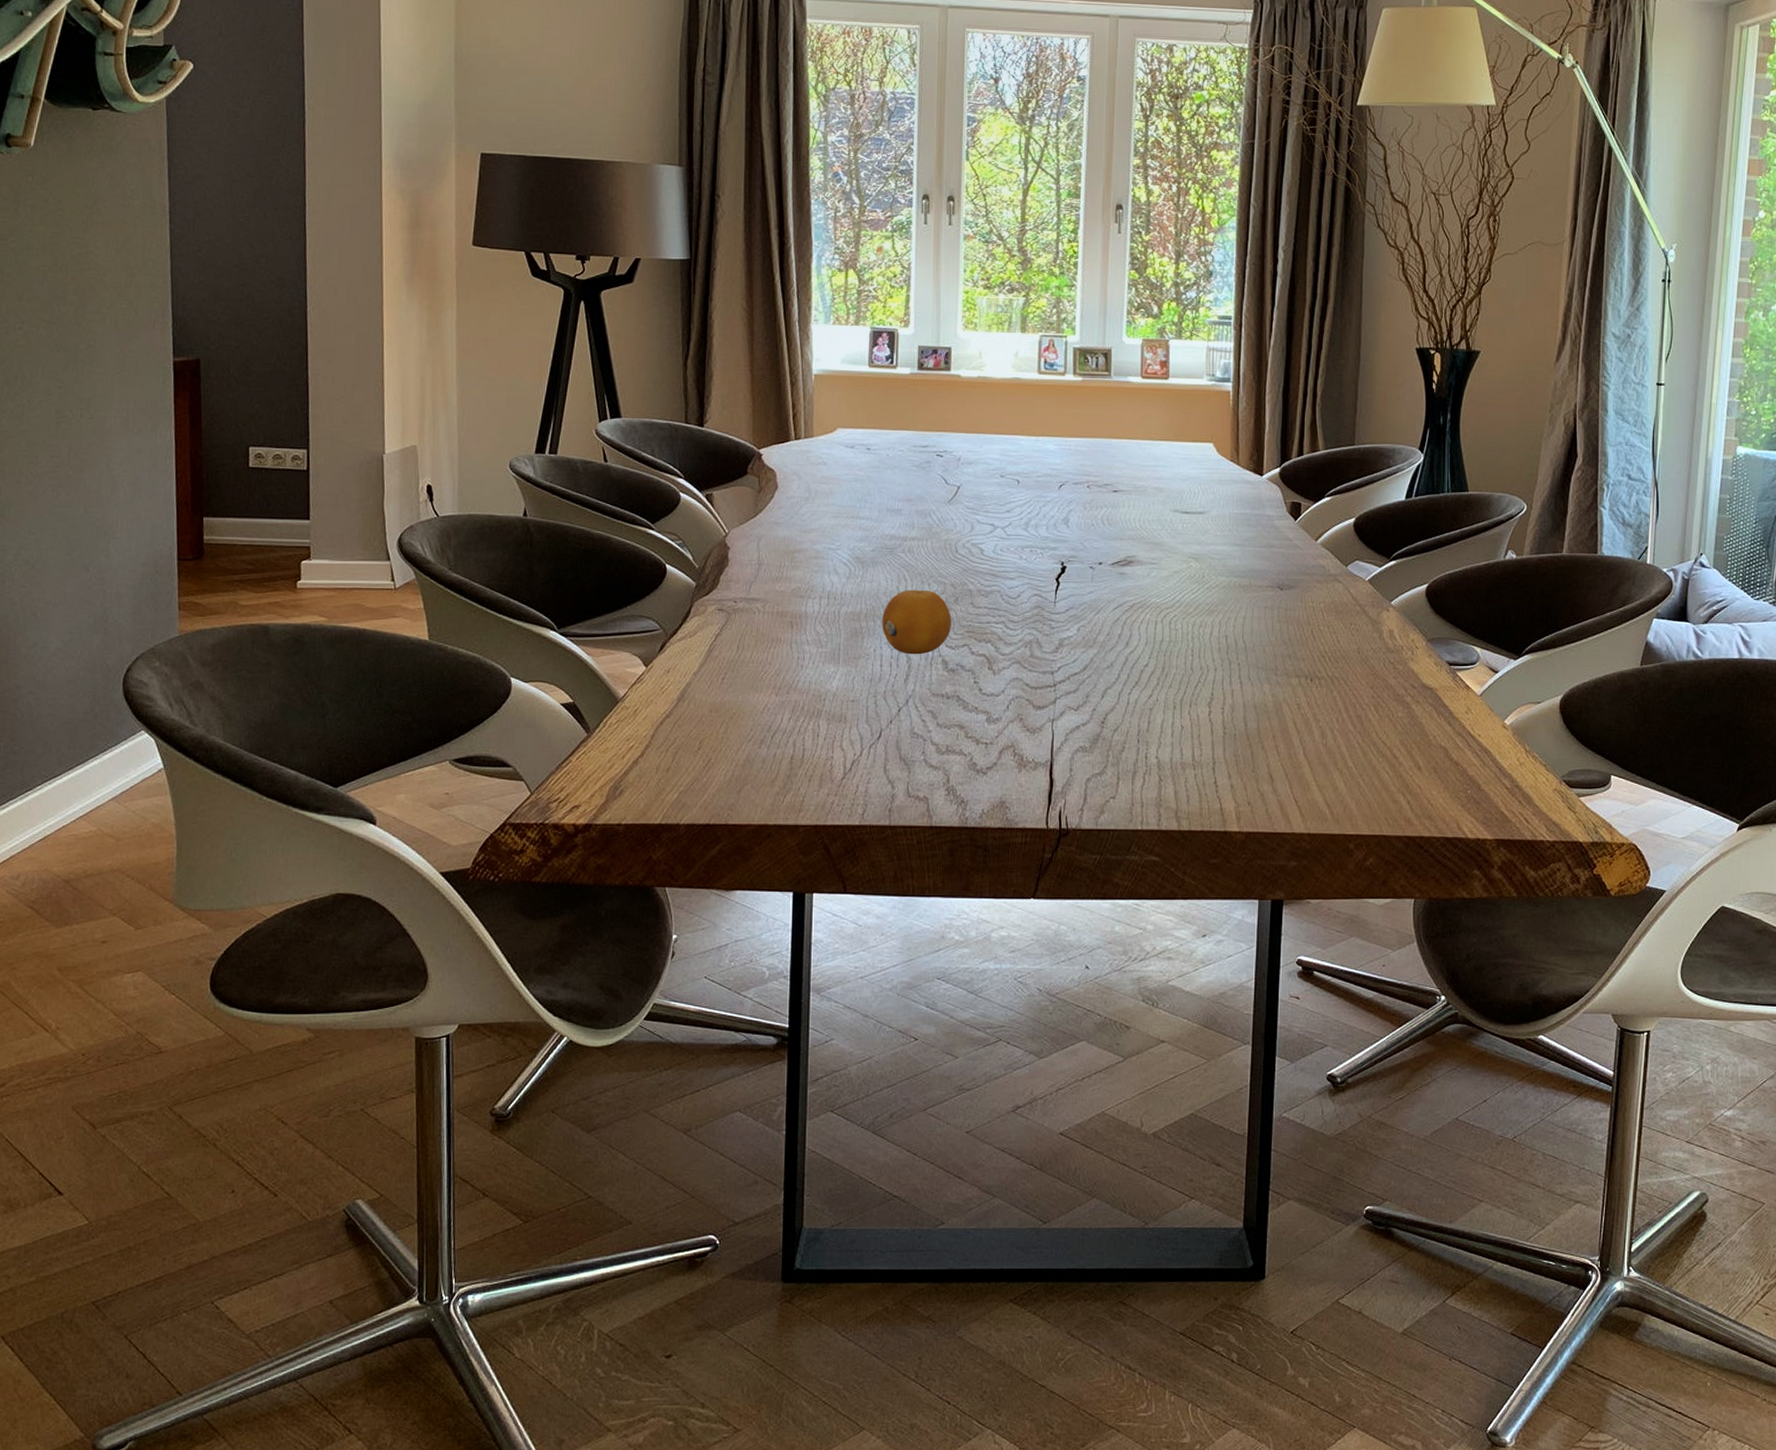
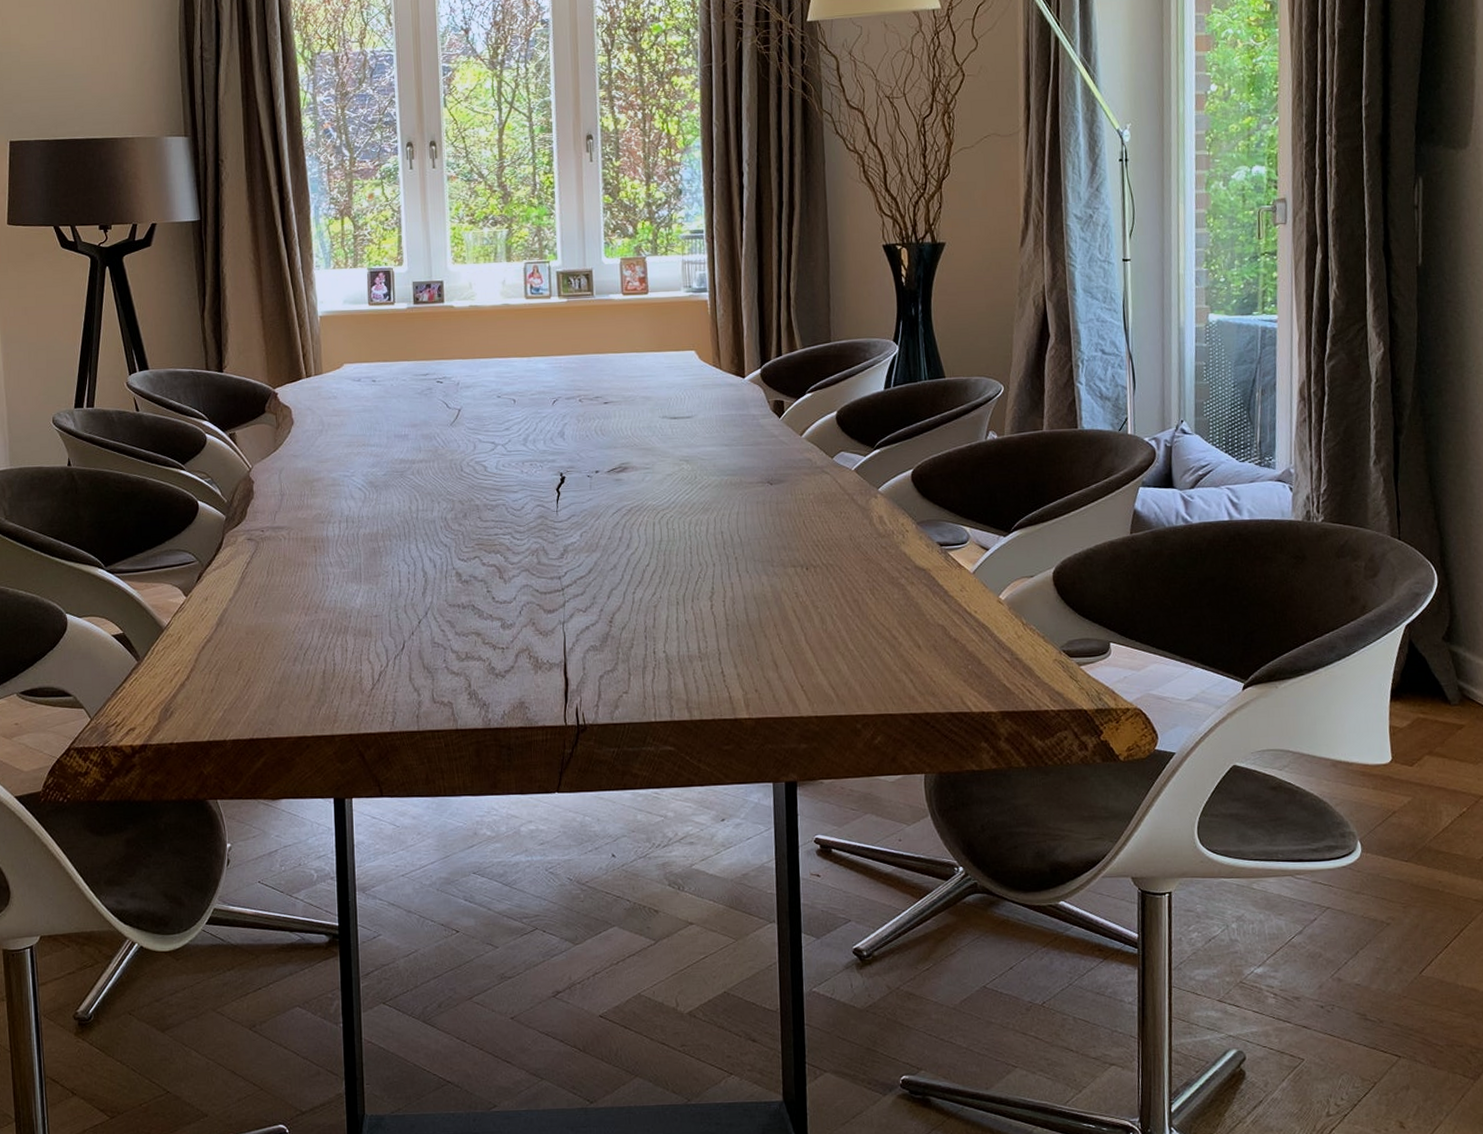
fruit: present [882,589,951,655] -> none [397,508,462,570]

